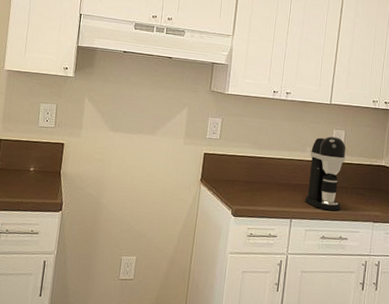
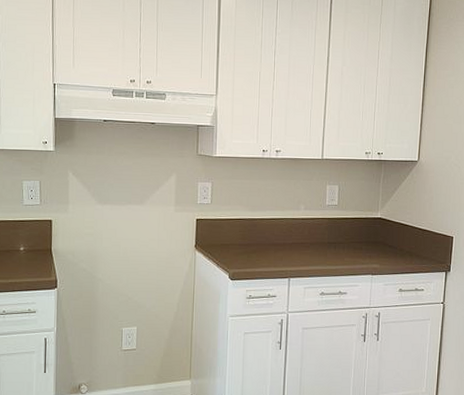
coffee maker: present [304,136,346,211] -> none [302,192,341,267]

